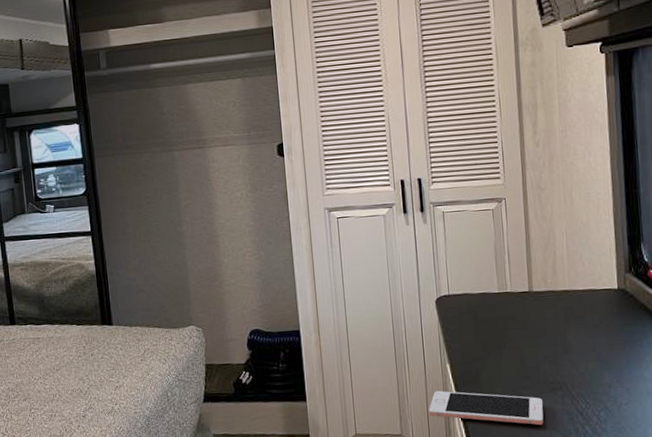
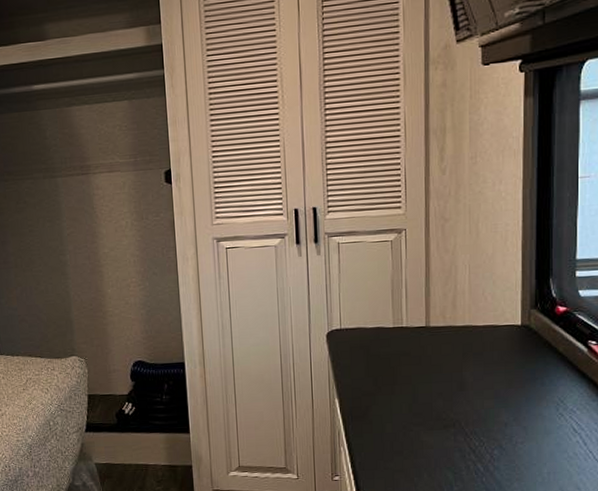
cell phone: present [429,390,544,426] -> none [315,425,434,462]

